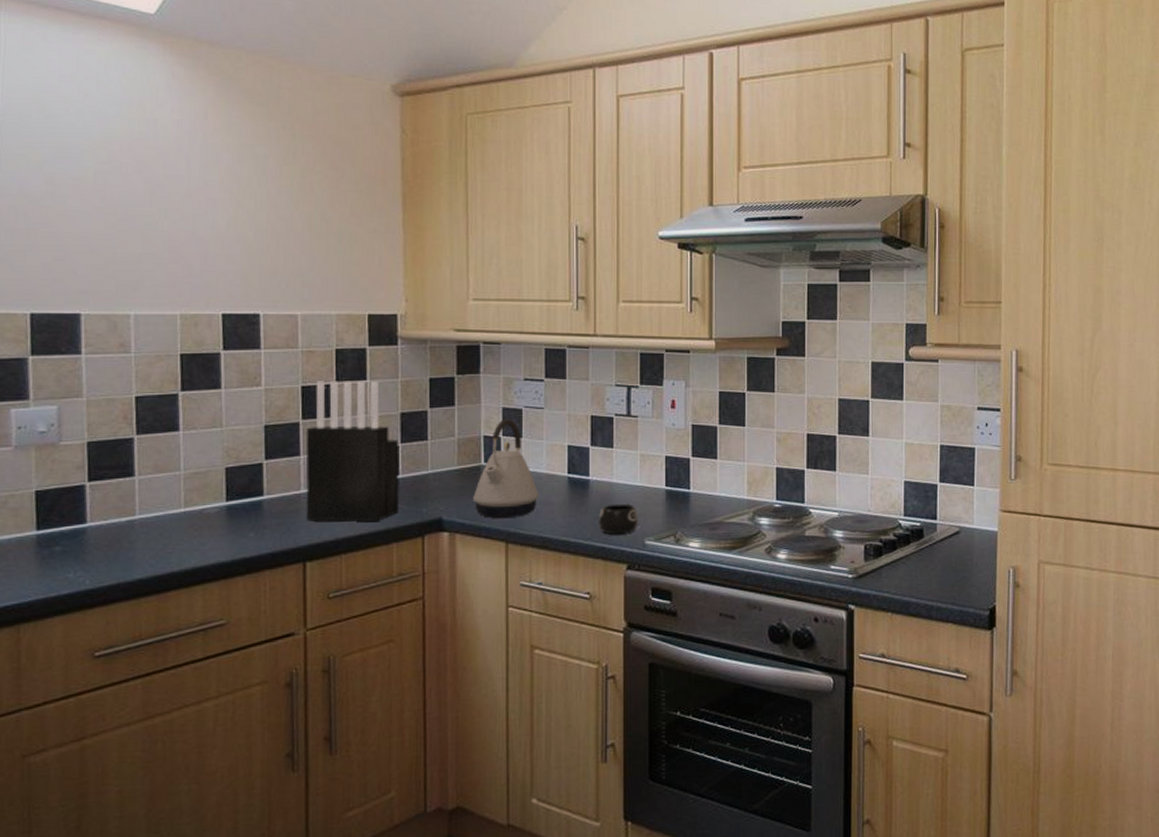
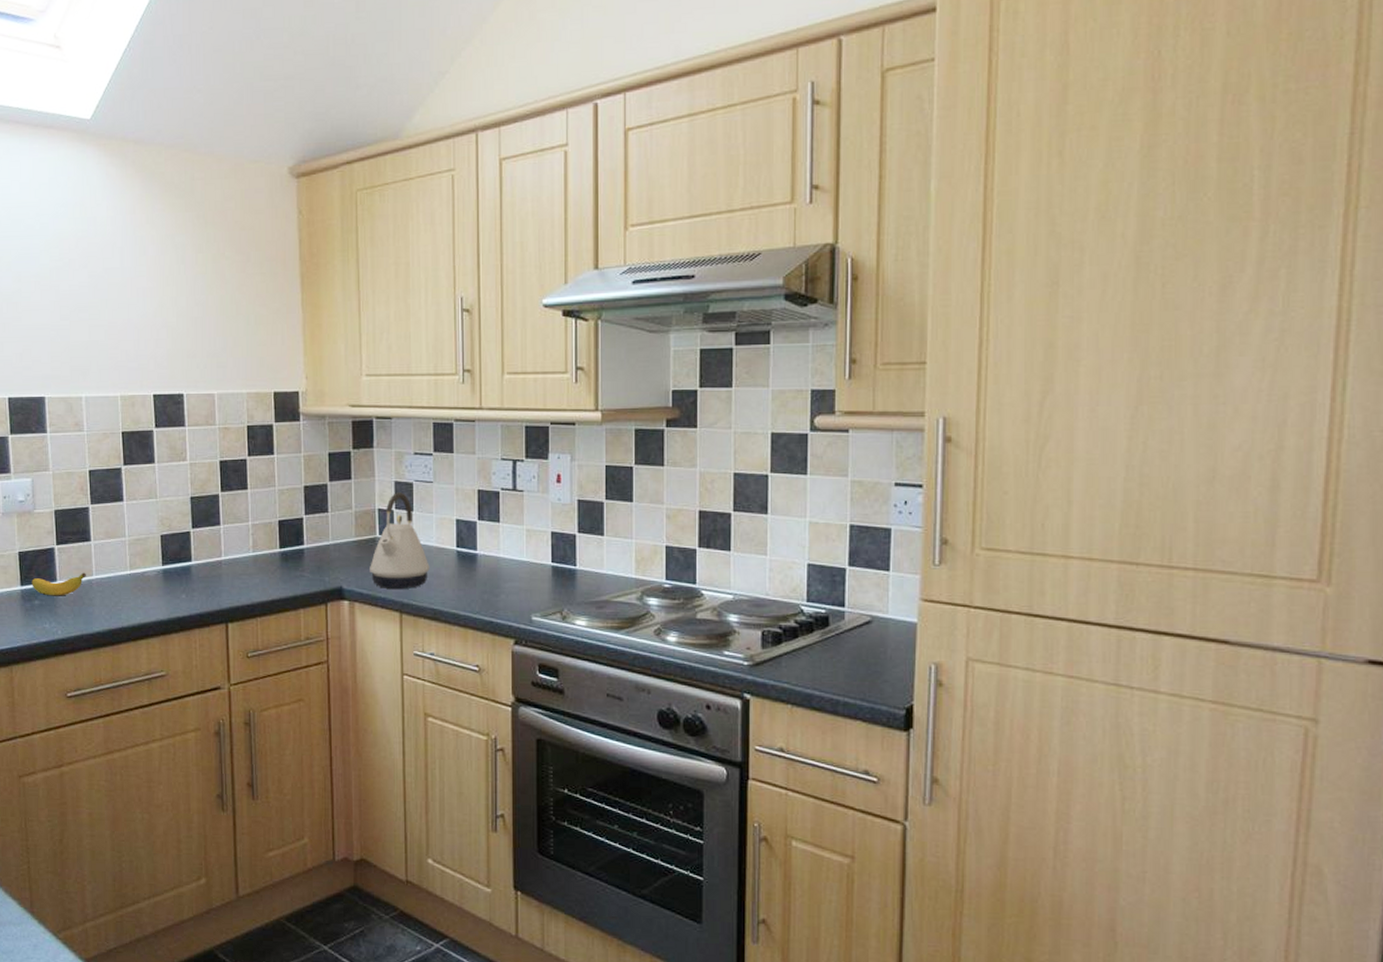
banana: none [52,512,126,541] -> present [31,572,86,596]
knife block: present [305,381,399,522] -> none [224,455,304,588]
mug: present [598,503,639,535] -> none [486,578,526,609]

